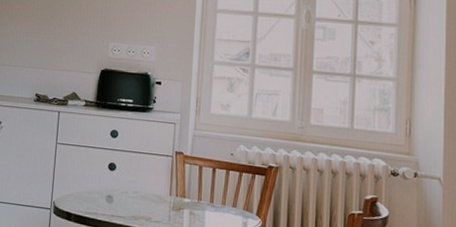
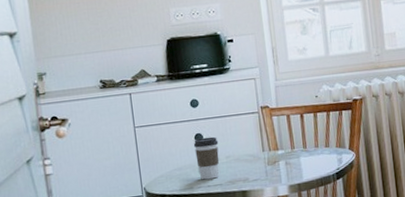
coffee cup: none [105,167,130,210] -> present [193,136,219,180]

